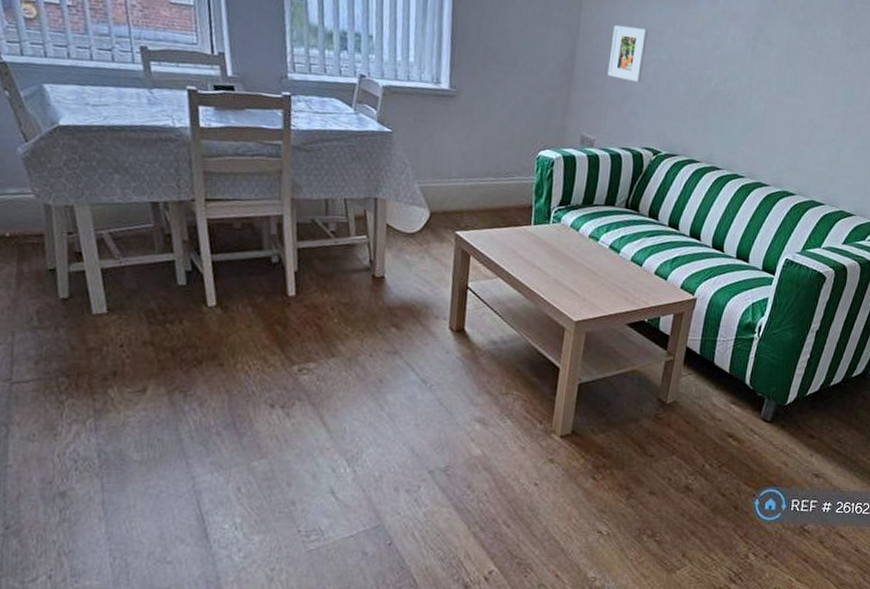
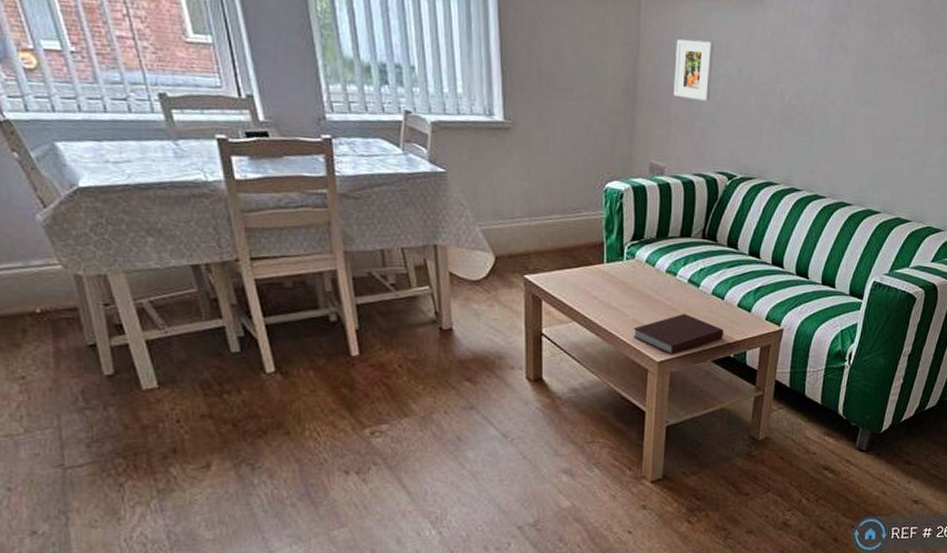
notebook: none [553,276,640,316] -> present [633,313,723,355]

